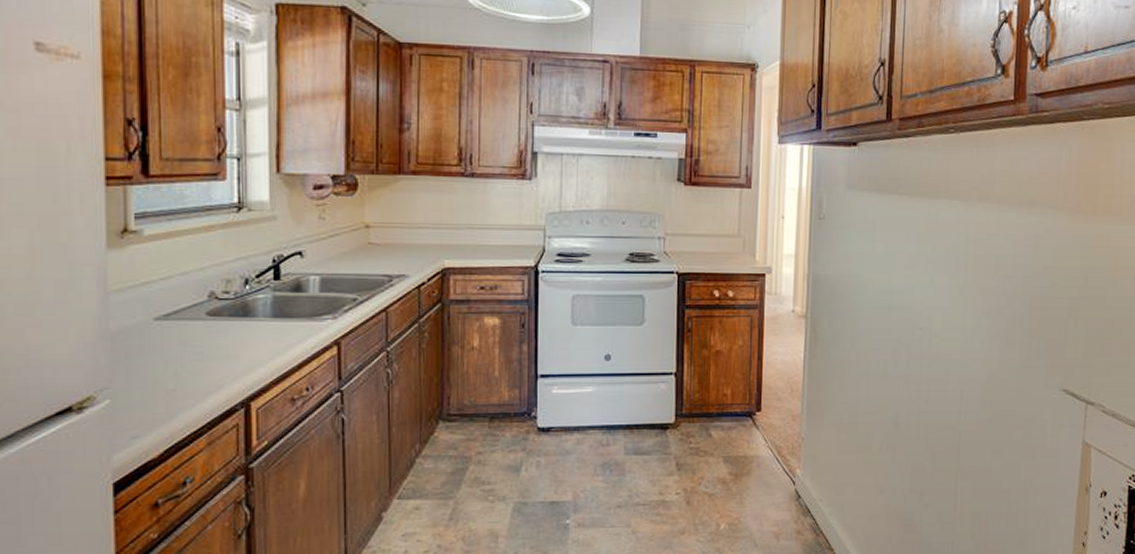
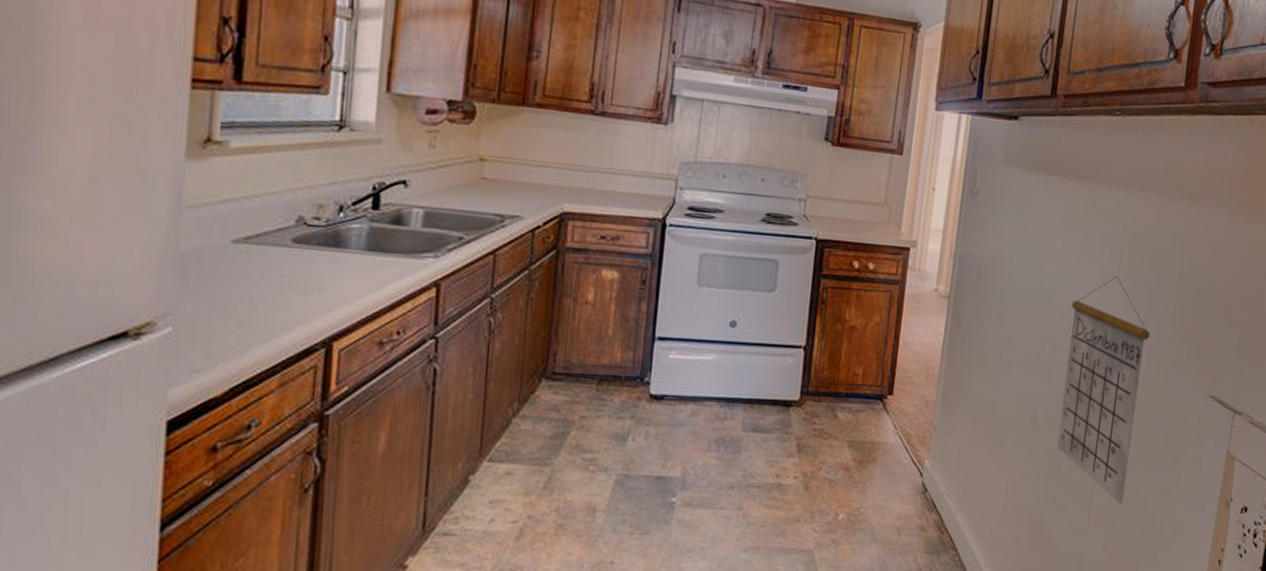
calendar: none [919,283,1000,497] -> present [1056,275,1151,504]

